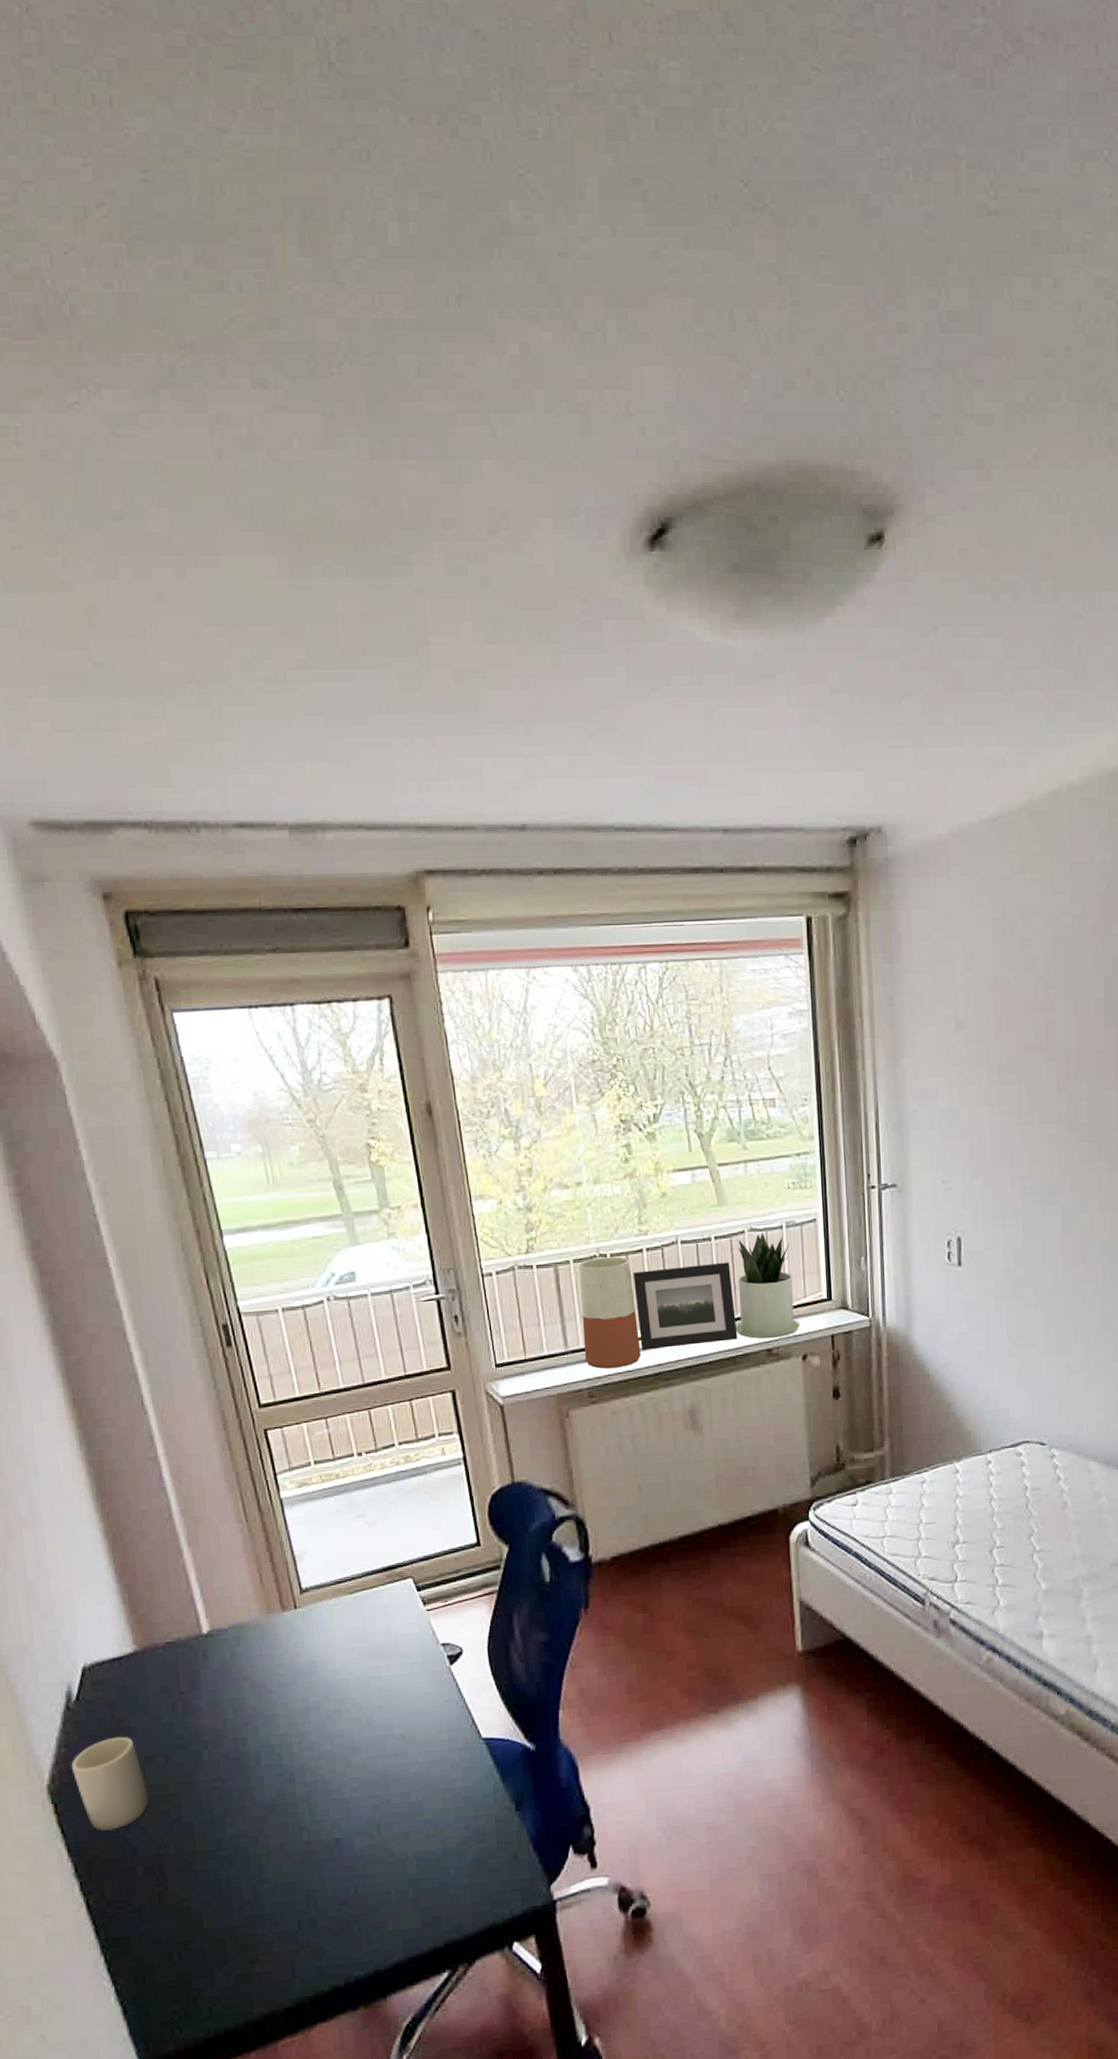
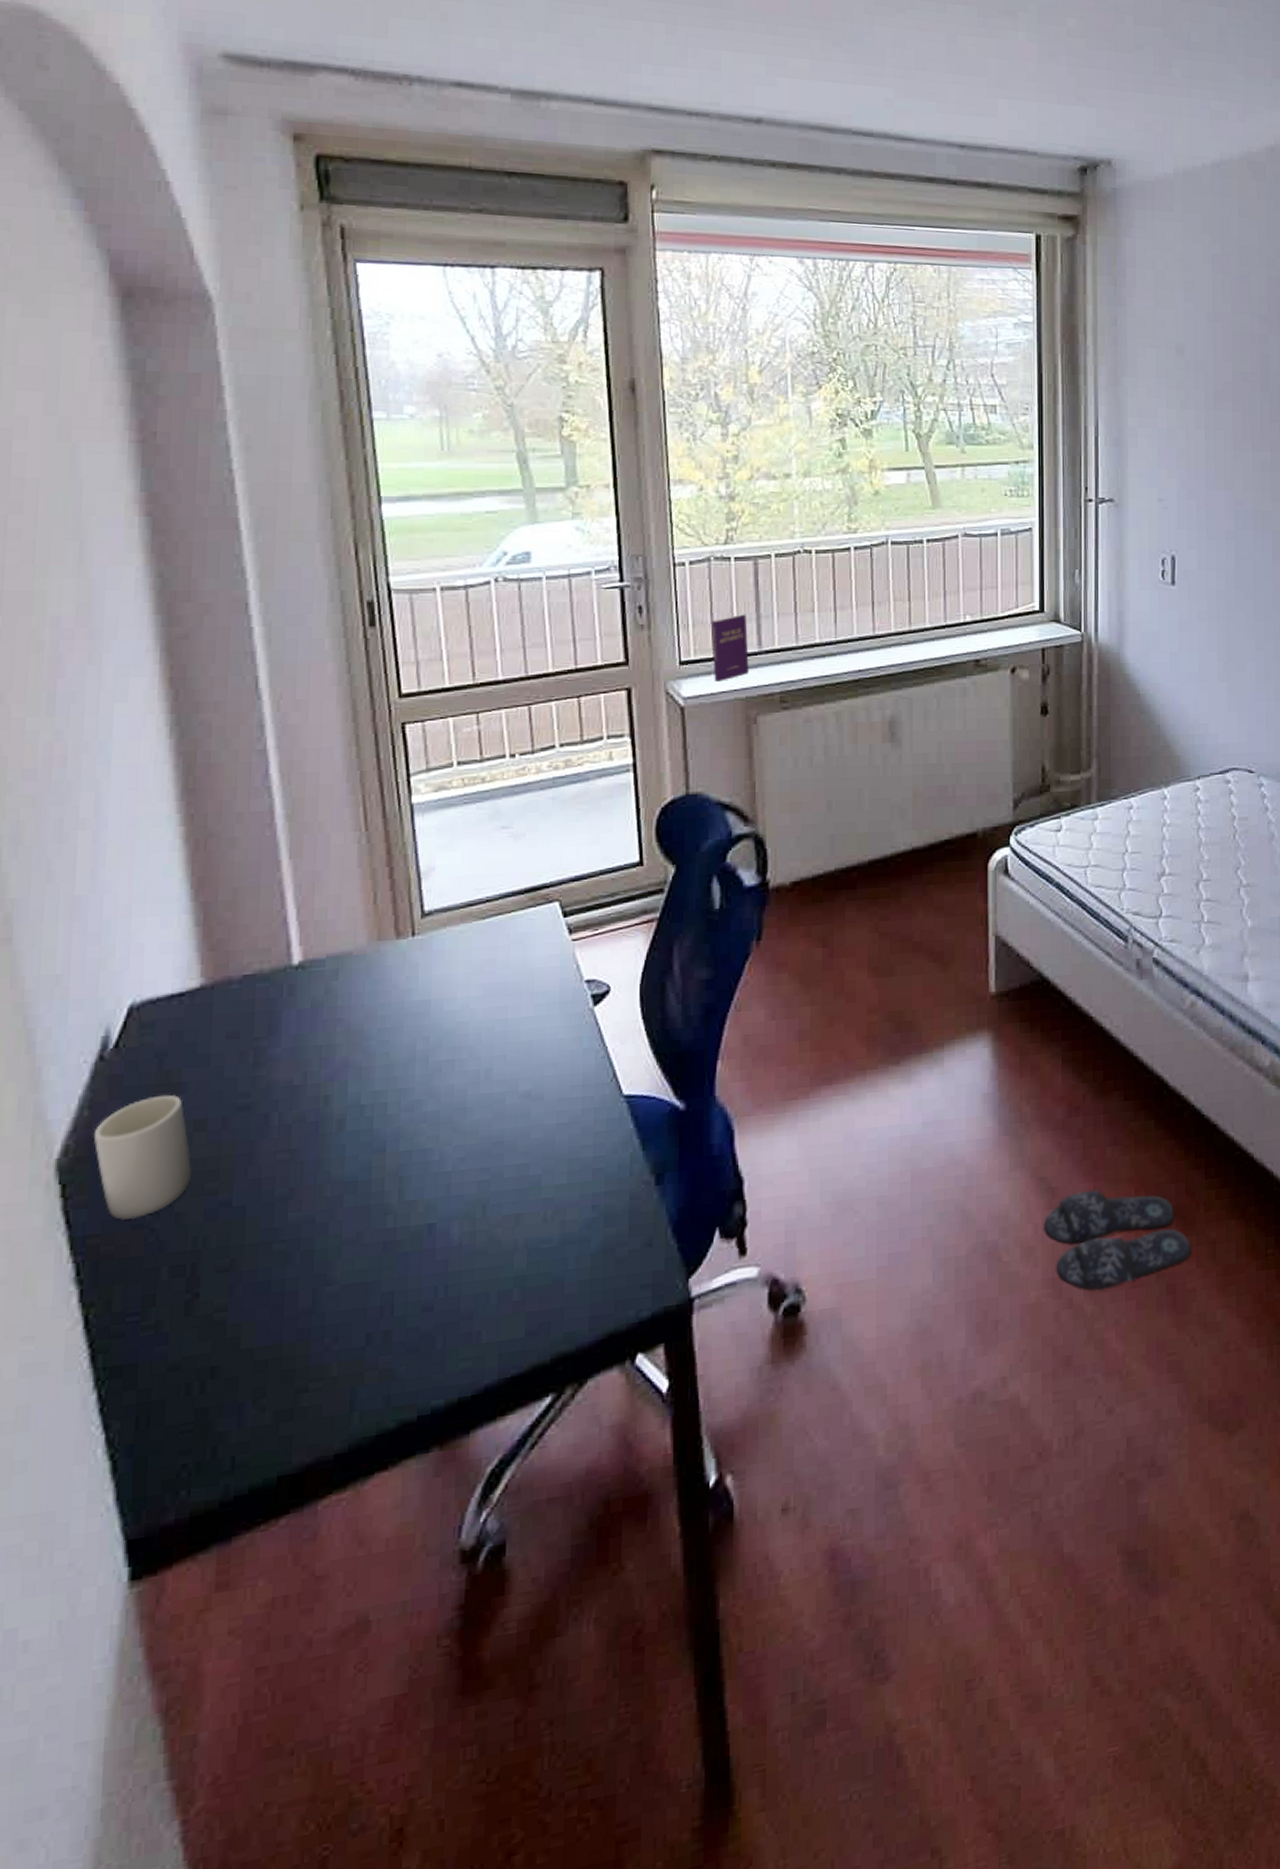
book: none [521,1317,558,1381] -> present [712,614,749,682]
vase: present [578,1256,641,1369] -> none [779,553,841,672]
picture frame: present [633,1262,738,1351] -> none [838,566,945,655]
planter: present [735,1233,801,1339] -> none [943,539,1011,649]
slippers: none [856,1819,994,1904] -> present [1044,1189,1192,1291]

